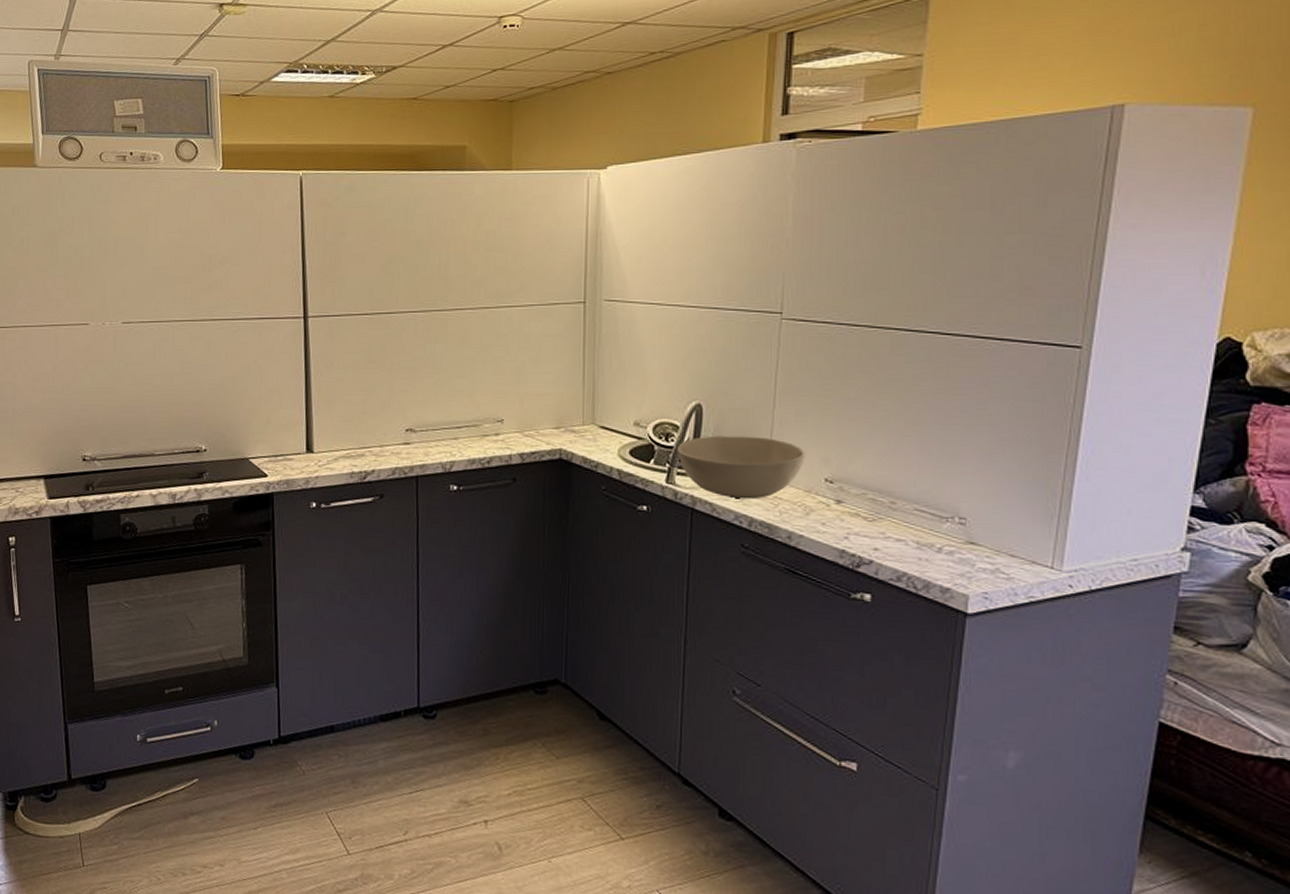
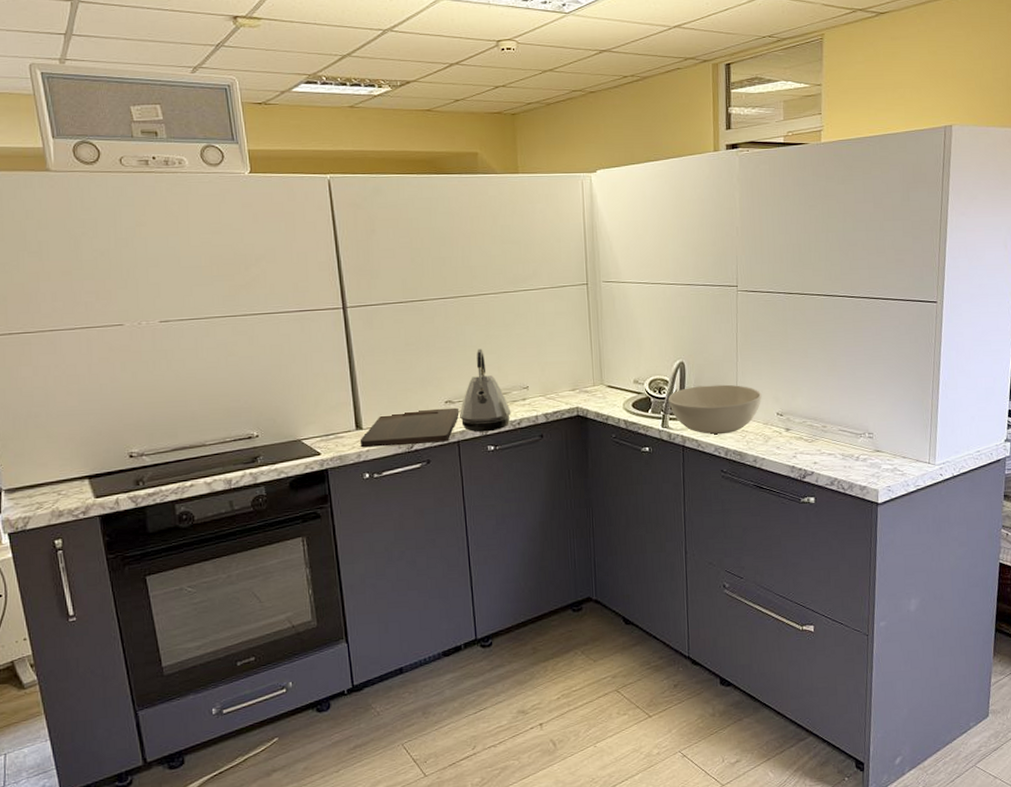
cutting board: none [309,436,421,477] -> present [360,407,460,448]
kettle: none [421,372,481,469] -> present [459,349,511,433]

